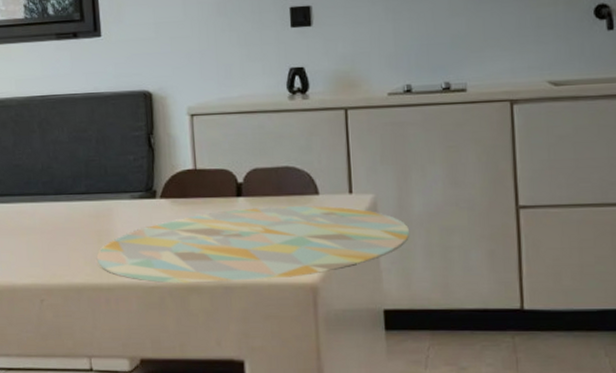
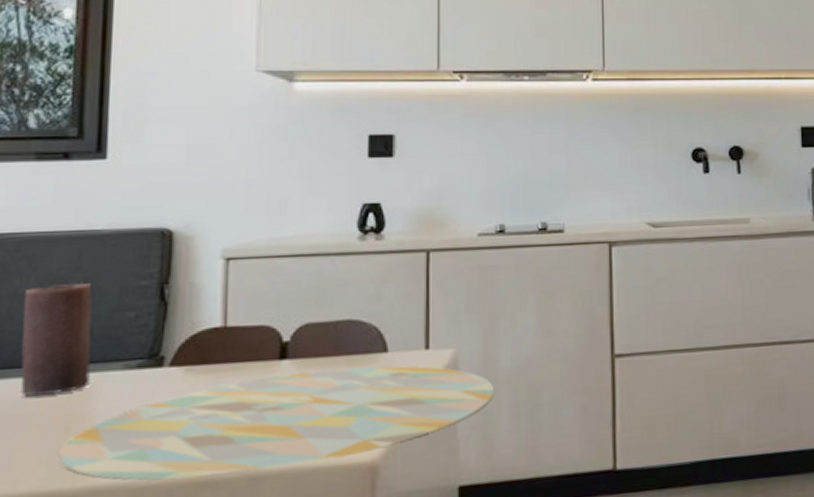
candle: none [61,132,110,215] -> present [20,282,93,396]

